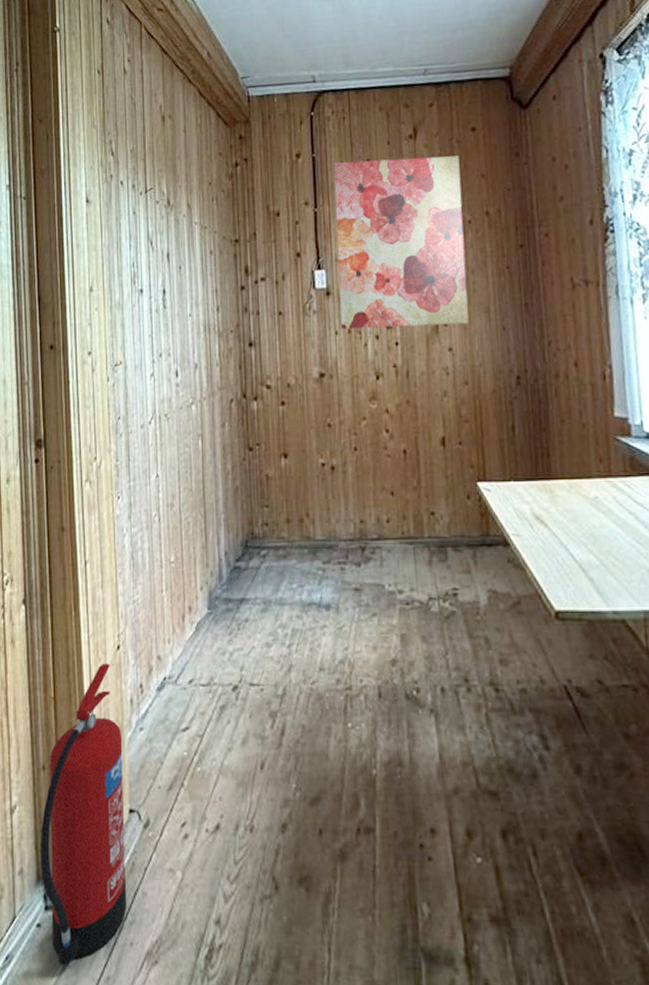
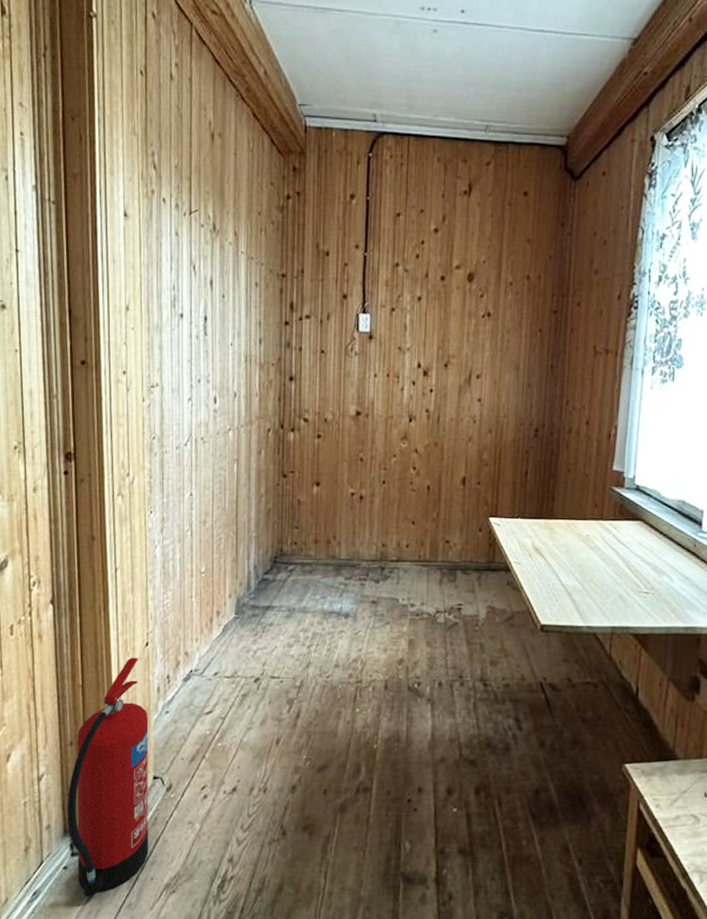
wall art: present [333,155,469,329] -> none [381,208,509,378]

